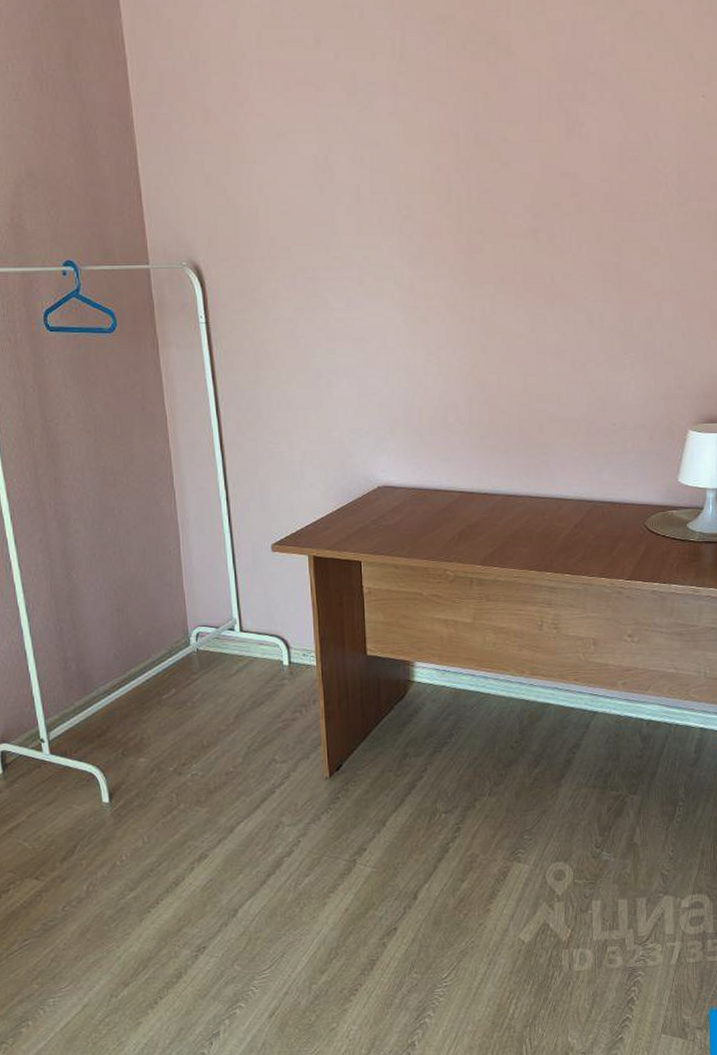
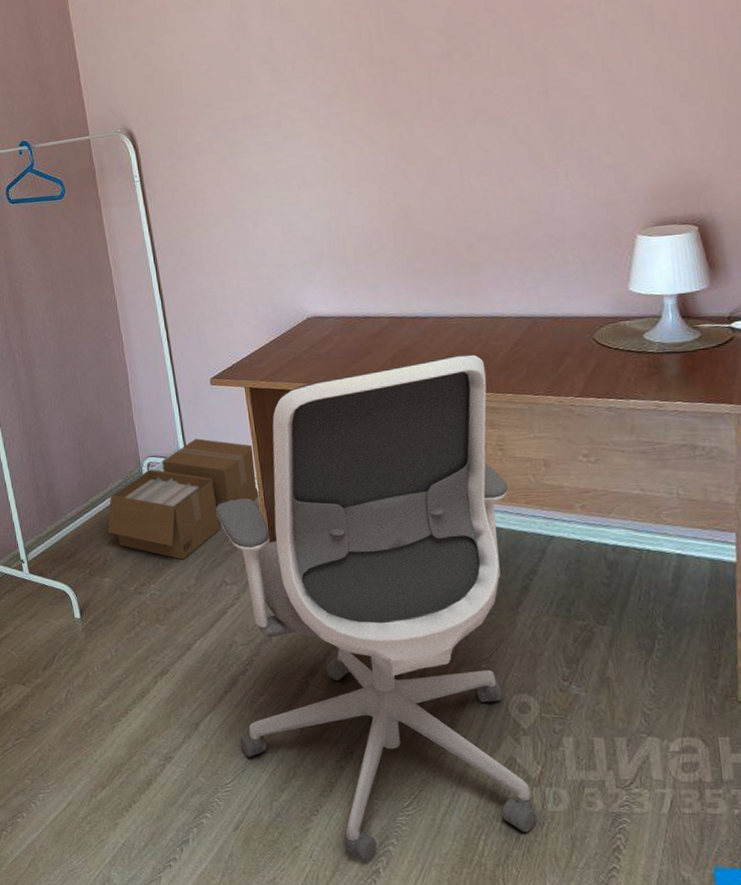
cardboard box: none [147,608,318,737] -> present [108,438,260,560]
office chair: none [269,533,564,1036] -> present [215,354,537,862]

